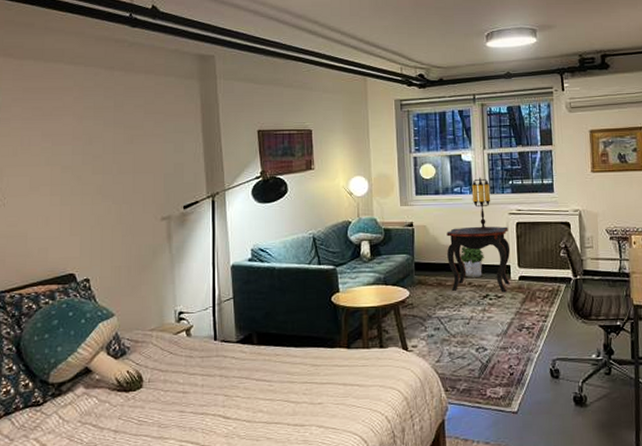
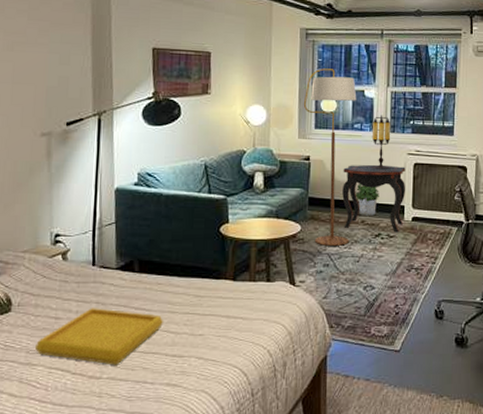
serving tray: none [165,381,284,437] -> present [34,308,164,365]
floor lamp: none [403,136,458,309] -> present [303,68,357,246]

